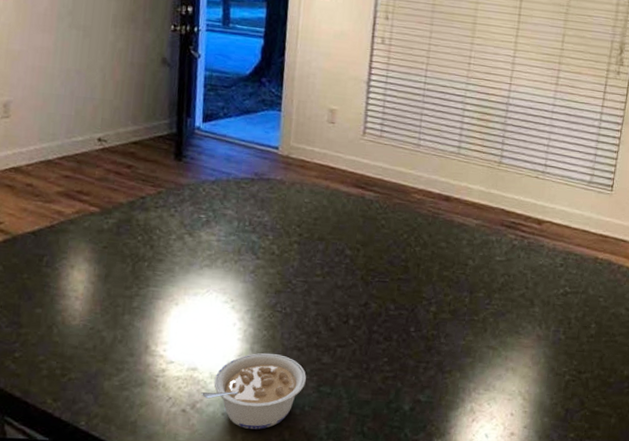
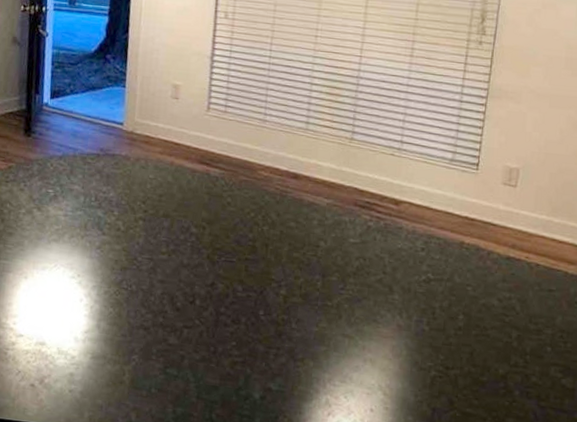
legume: present [201,352,307,430] -> none [49,330,153,409]

